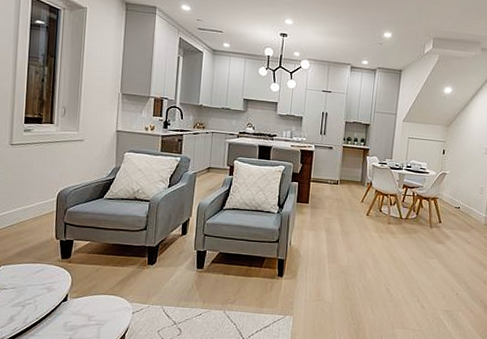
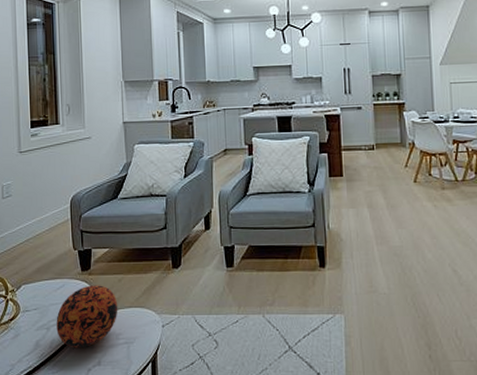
decorative ball: none [32,271,94,326] -> present [56,285,118,348]

